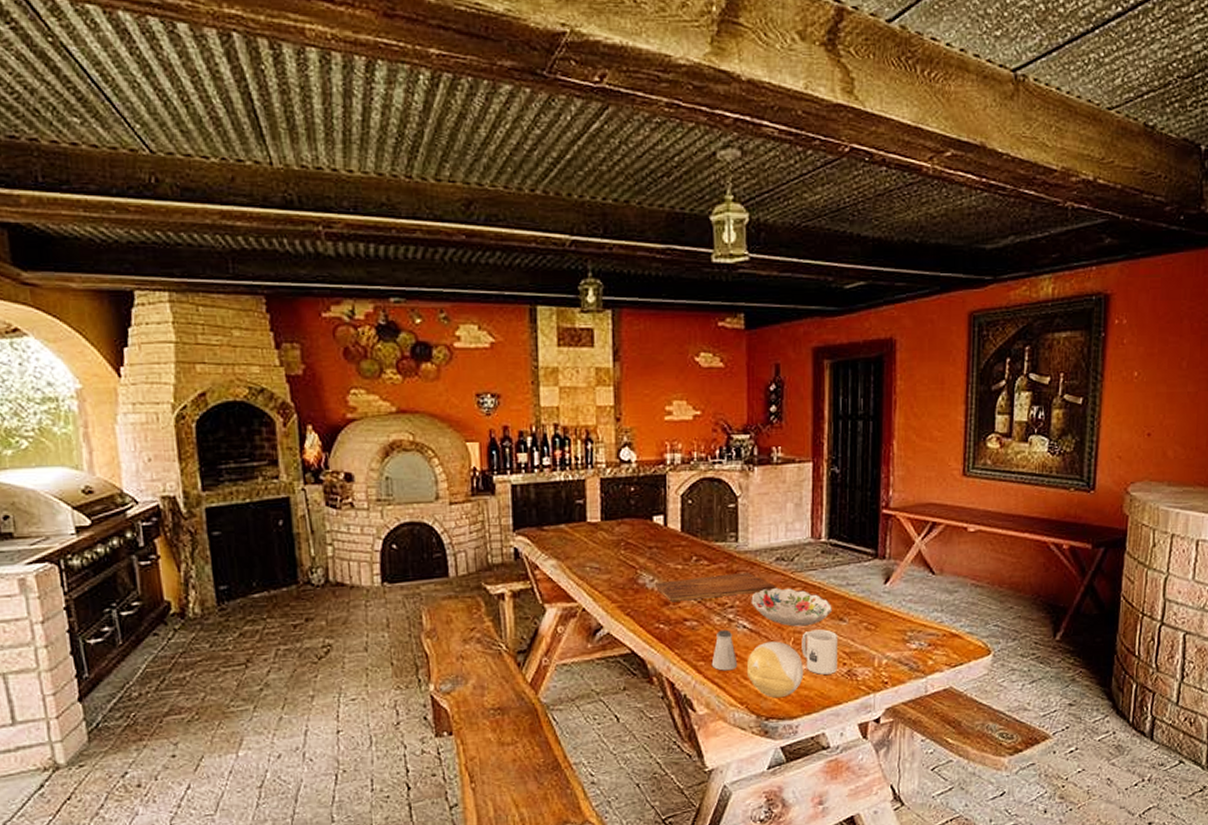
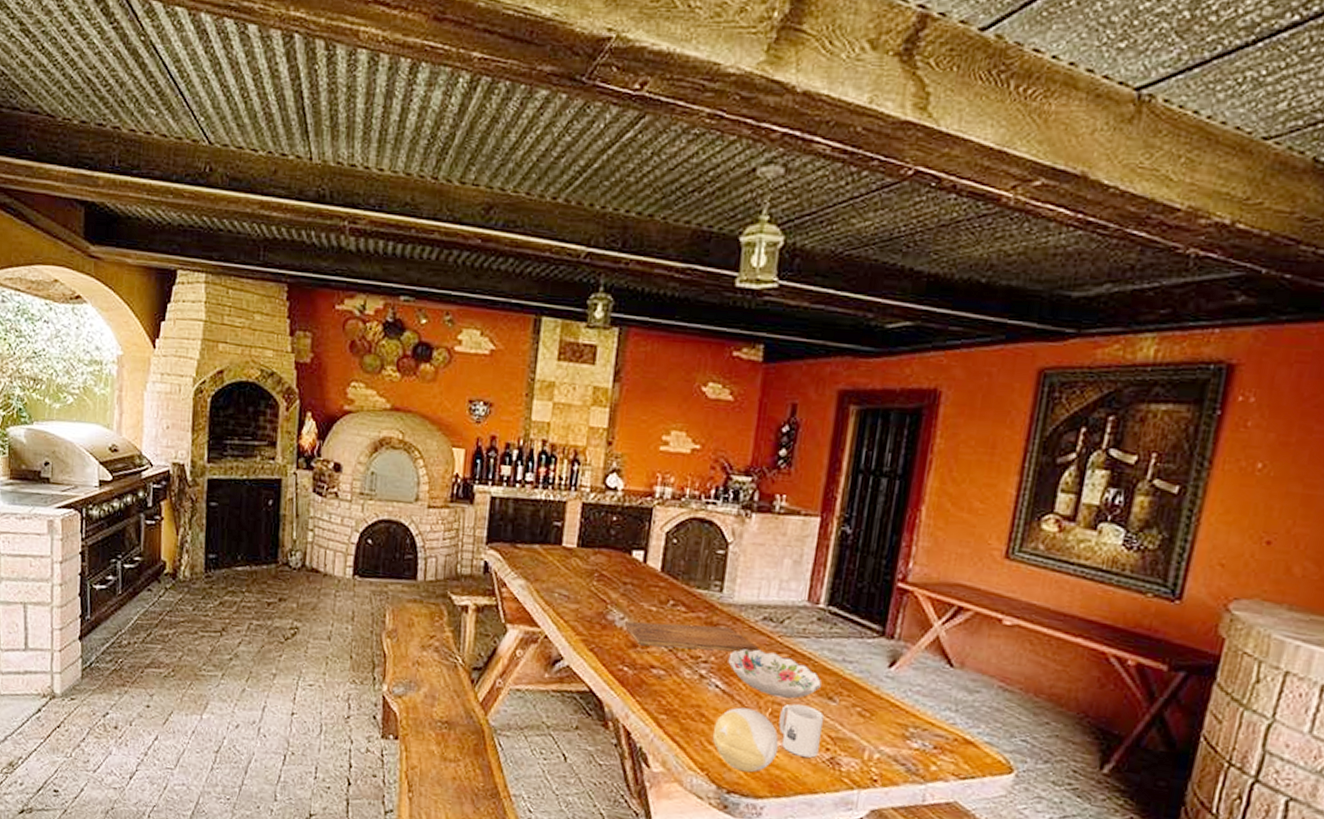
saltshaker: present [711,629,738,671] -> none [674,684,704,731]

